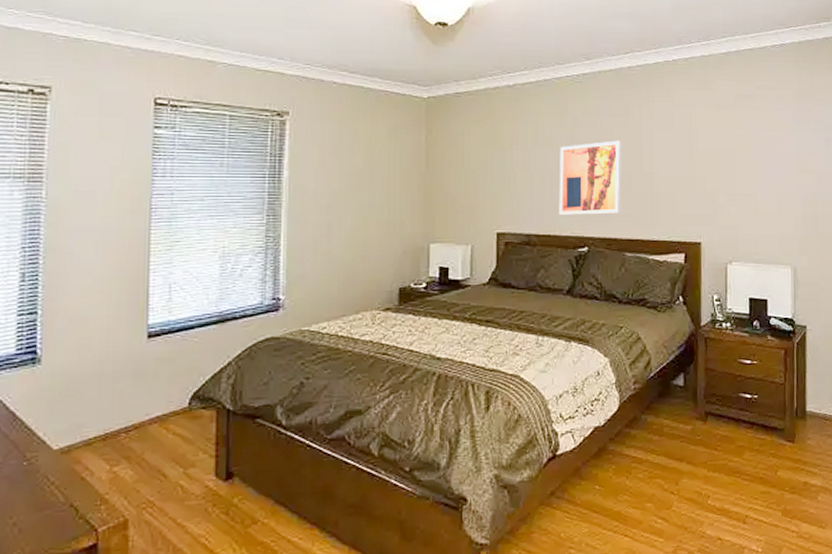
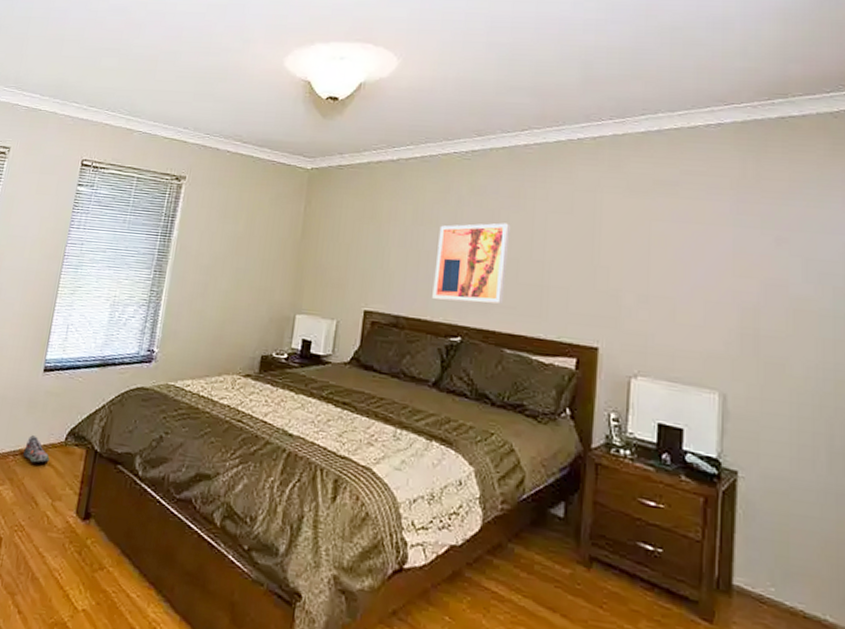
shoe: none [138,407,173,436] -> present [23,435,50,463]

